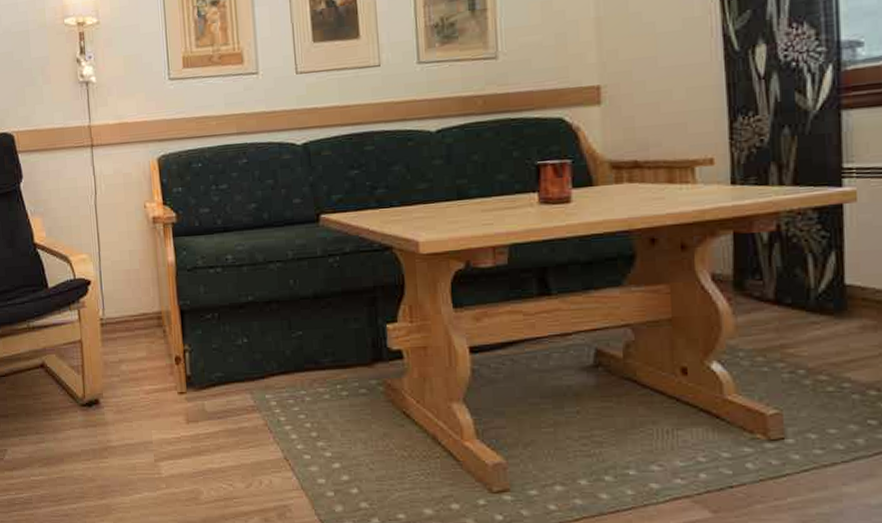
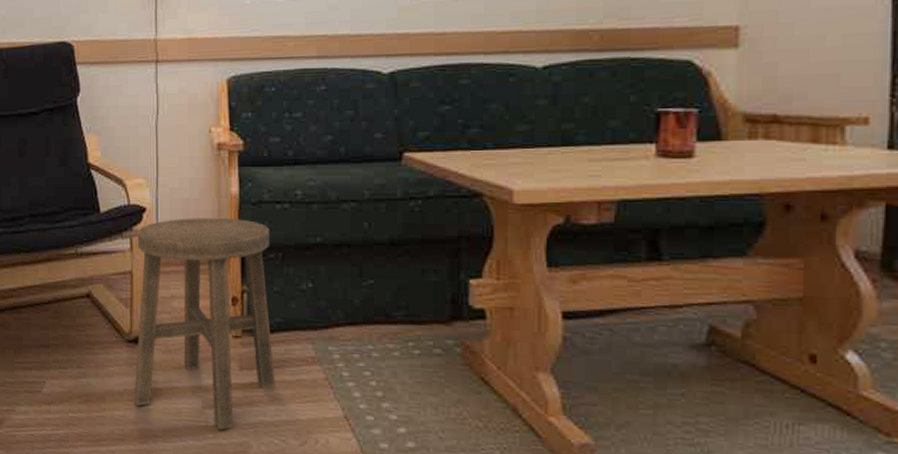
stool: none [84,285,220,480] -> present [134,218,275,430]

